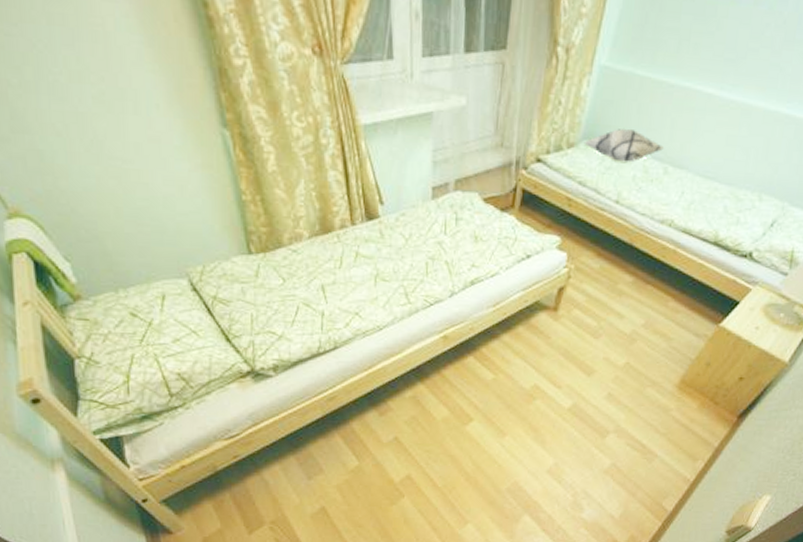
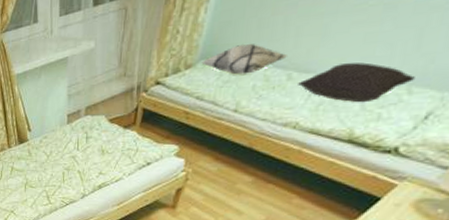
pillow: none [673,163,764,206] -> present [298,62,415,103]

